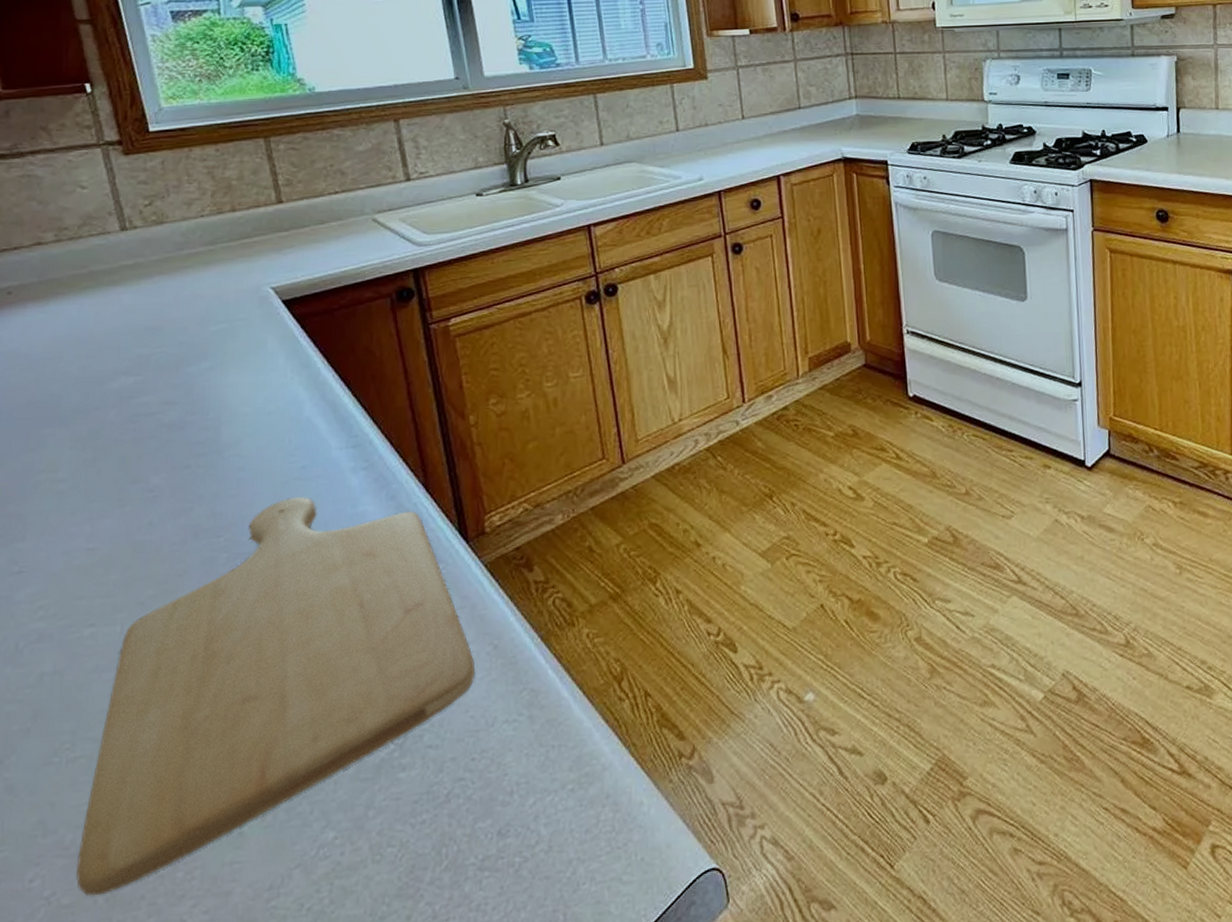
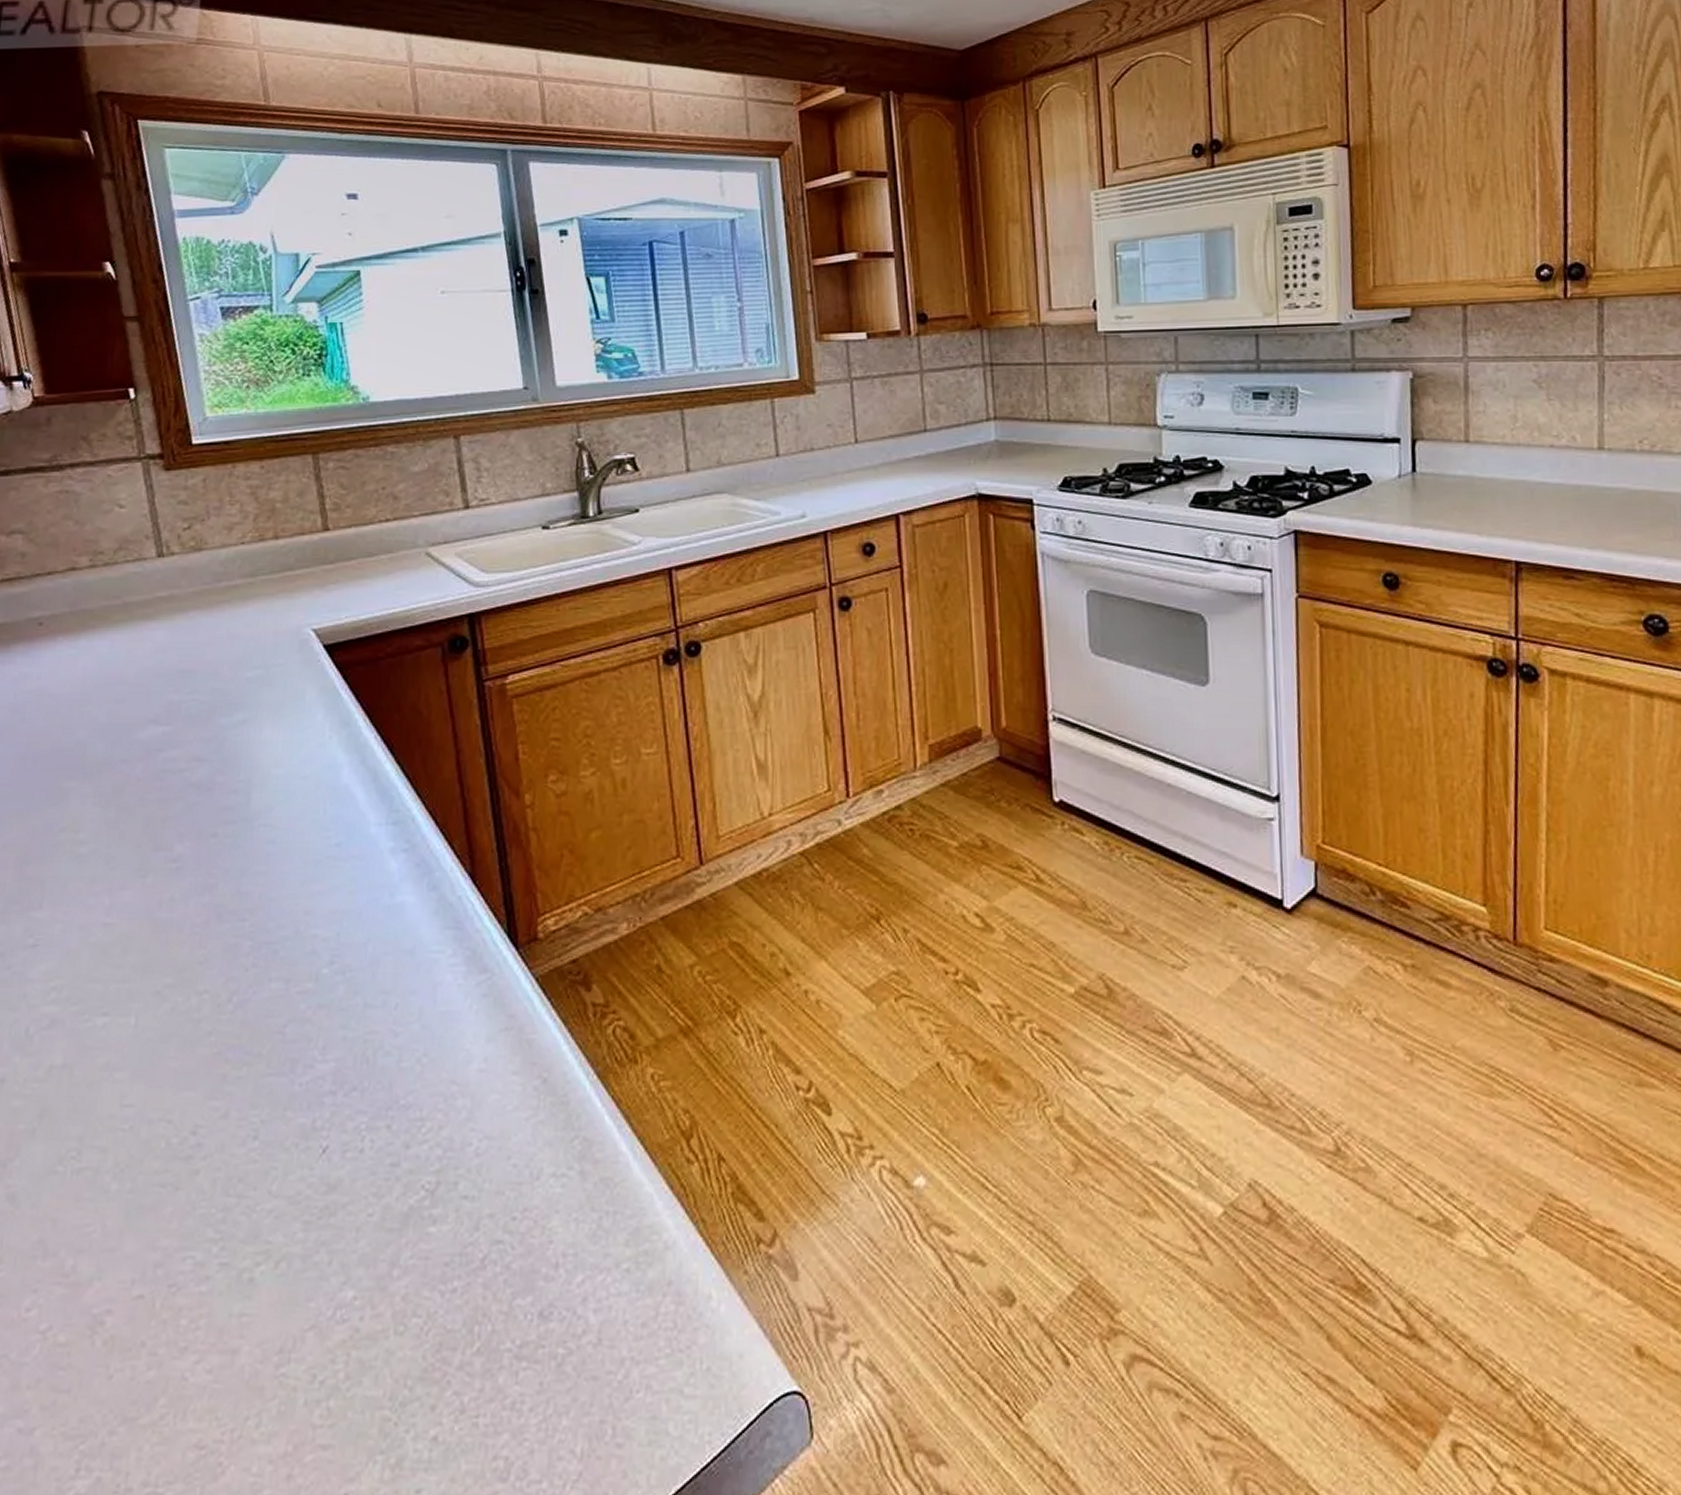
chopping board: present [76,496,476,896] -> none [74,878,521,1336]

